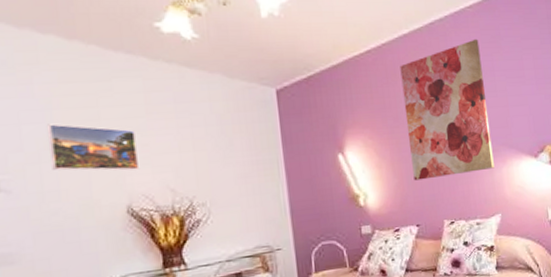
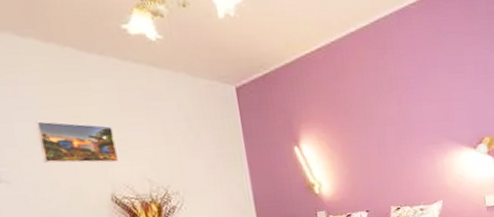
wall art: present [400,39,495,181] -> none [348,35,437,171]

